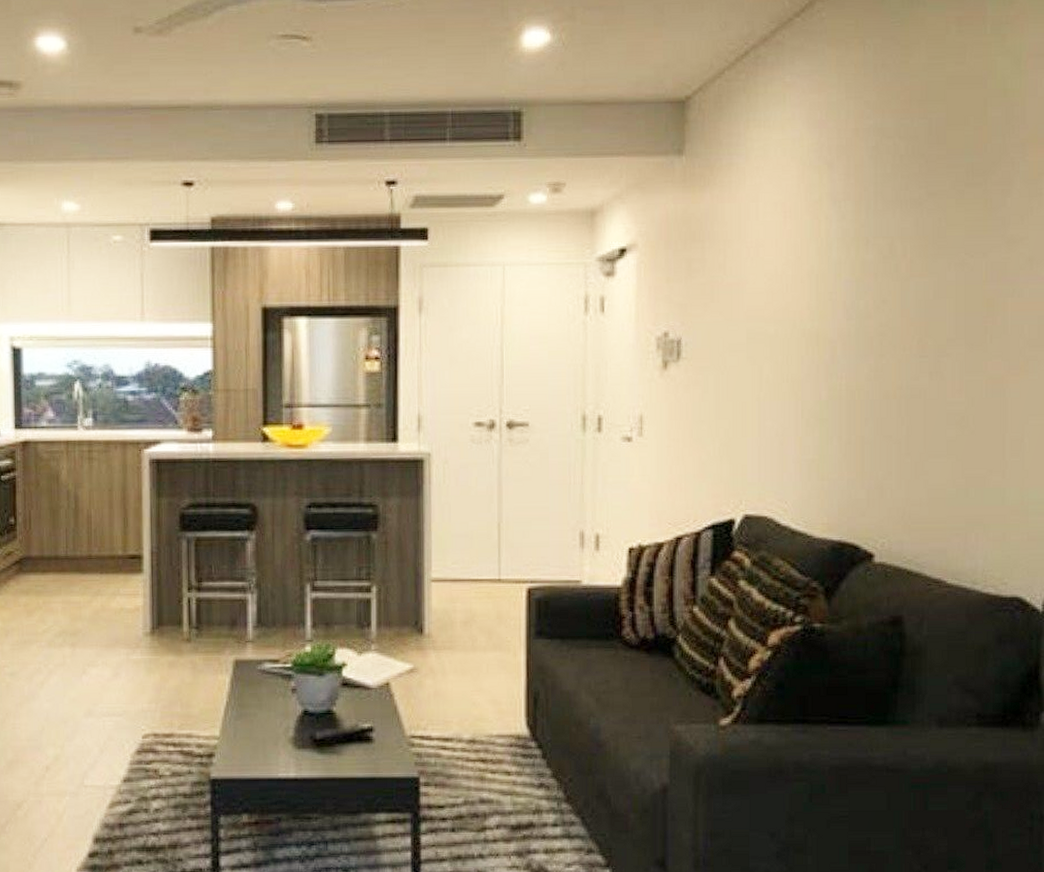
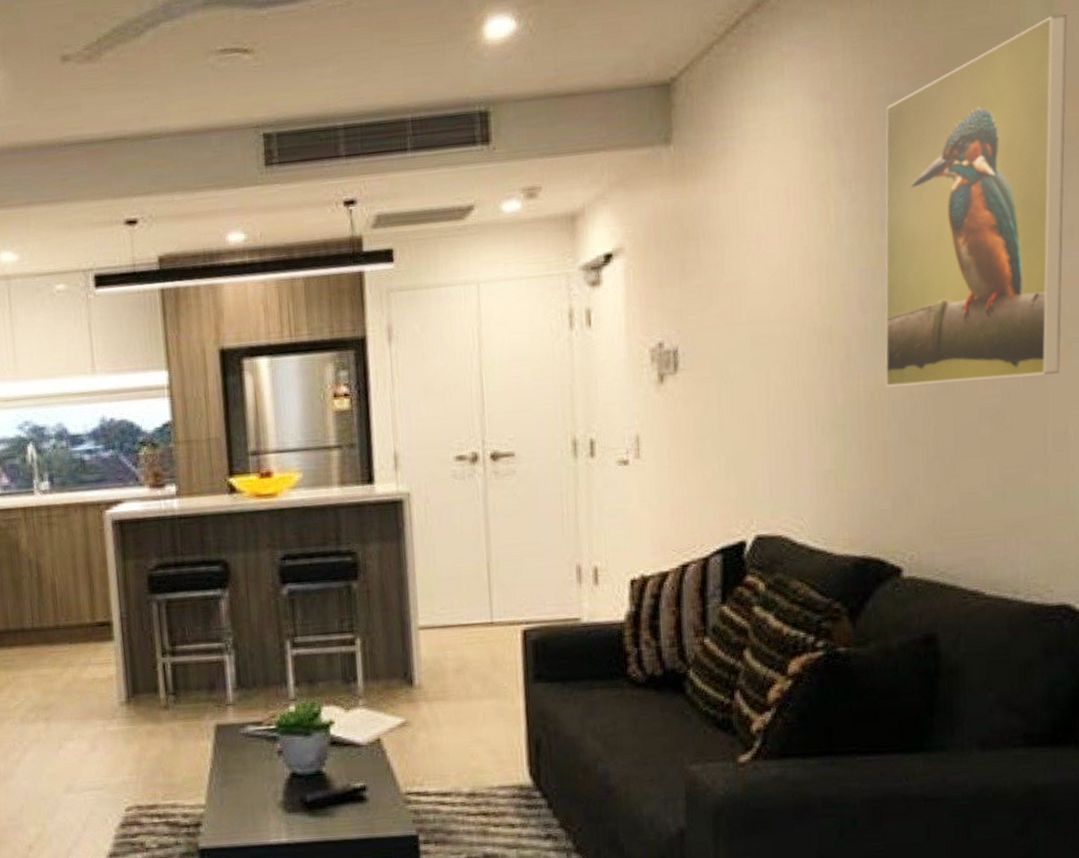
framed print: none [865,71,1033,389] -> present [885,13,1068,387]

